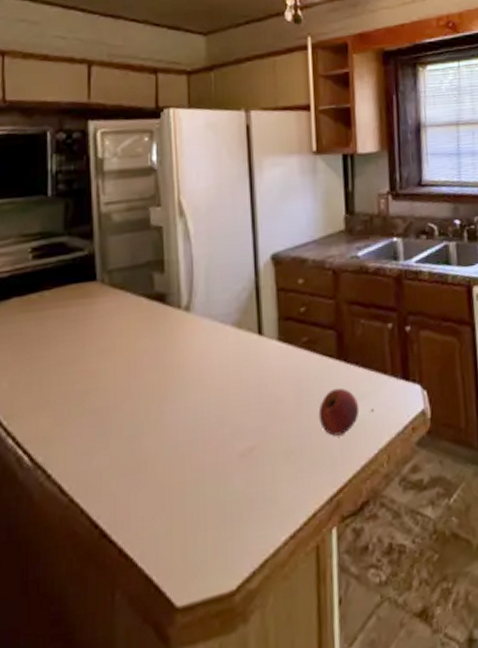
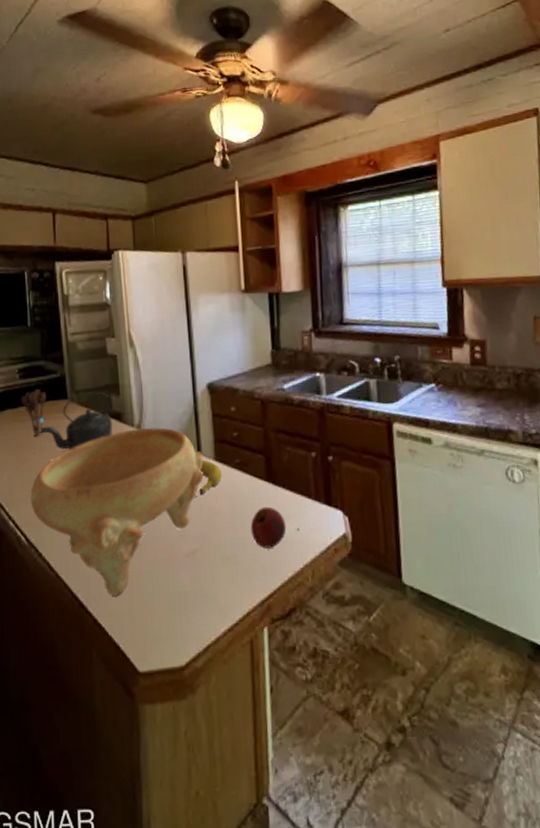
utensil holder: none [33,271,67,330] -> present [21,390,46,437]
decorative bowl: none [39,307,265,517] -> present [30,427,203,596]
kettle: none [58,269,153,343] -> present [41,391,112,450]
banana: none [258,341,286,382] -> present [199,459,222,495]

